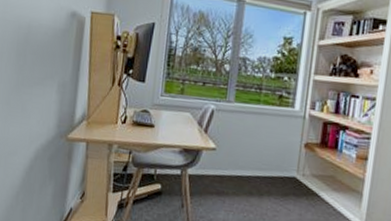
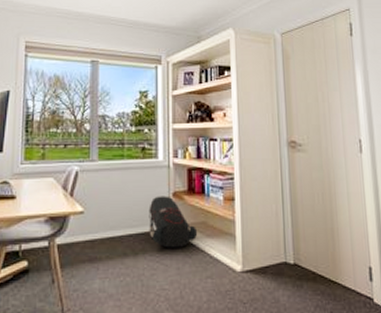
backpack: none [276,144,325,196] -> present [149,196,198,248]

